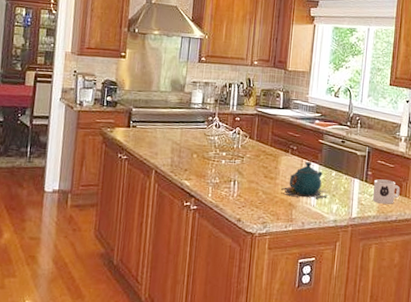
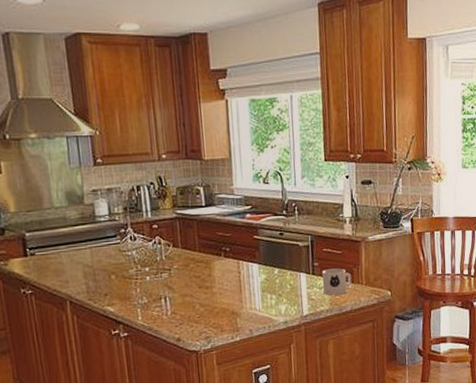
teapot: present [281,162,329,200] -> none [220,263,275,304]

